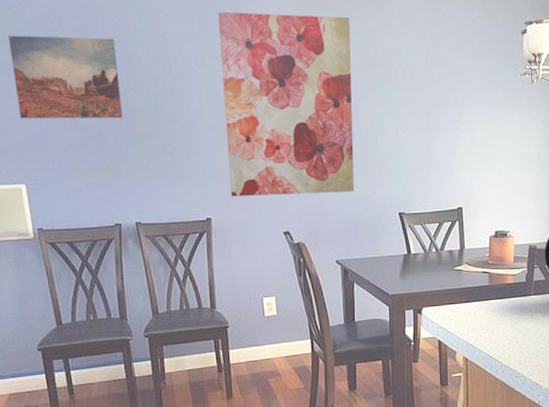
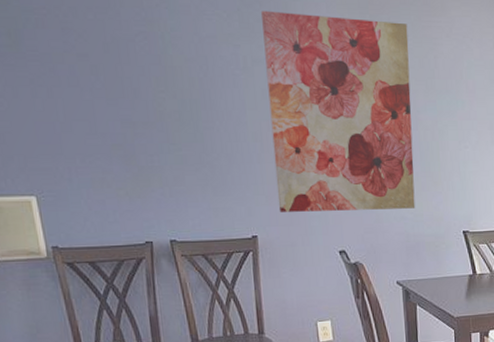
wall art: present [9,35,123,119] -> none [12,25,153,124]

